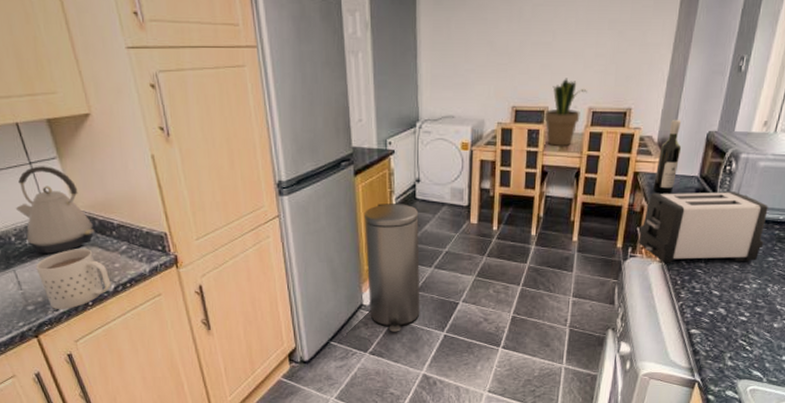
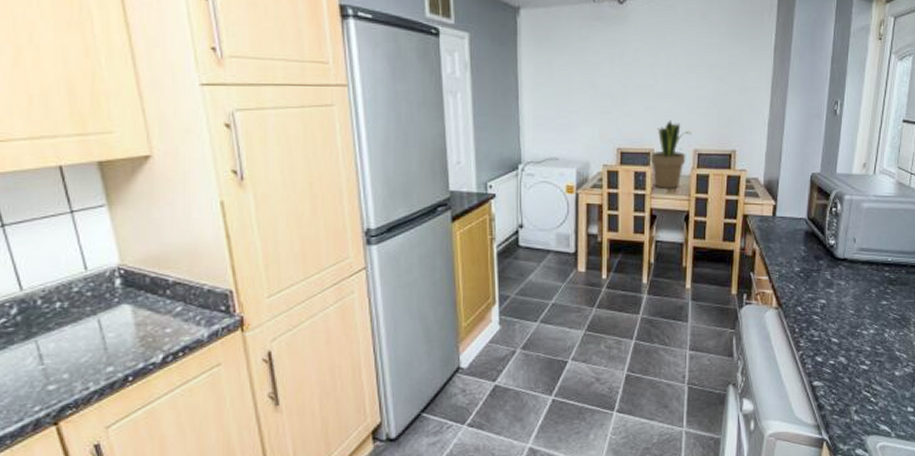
kettle: present [15,166,95,254] -> none [46,215,144,319]
mug: present [36,249,111,309] -> none [65,312,159,388]
pedal bin: present [364,202,420,332] -> none [463,250,525,399]
toaster: present [638,192,768,264] -> none [752,234,876,311]
bottle: present [653,119,682,194] -> none [763,161,788,237]

